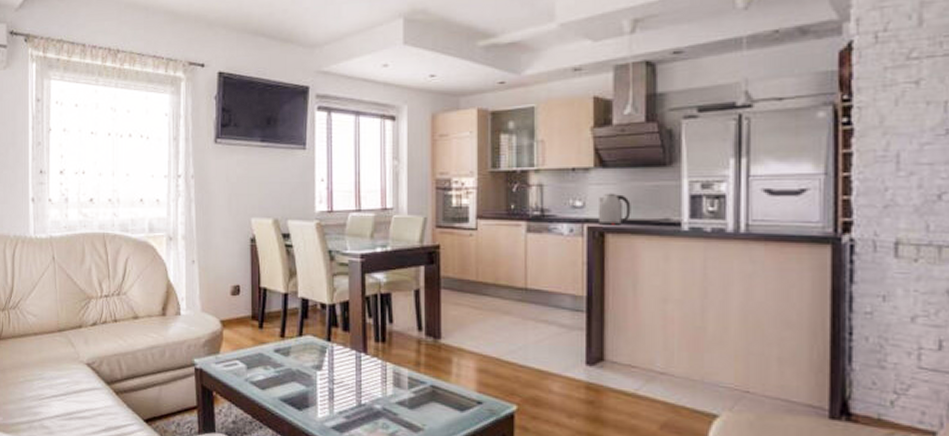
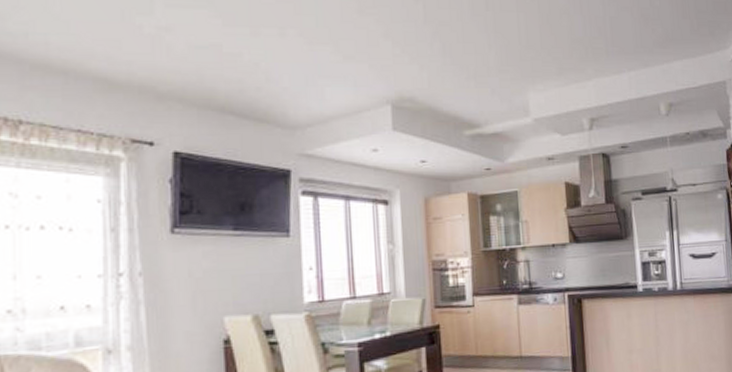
kettle: present [597,193,631,227] -> none [575,264,600,294]

